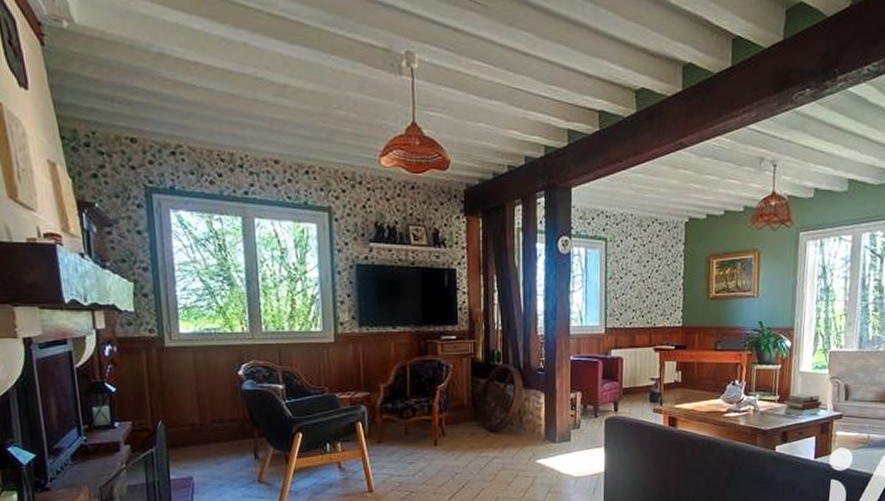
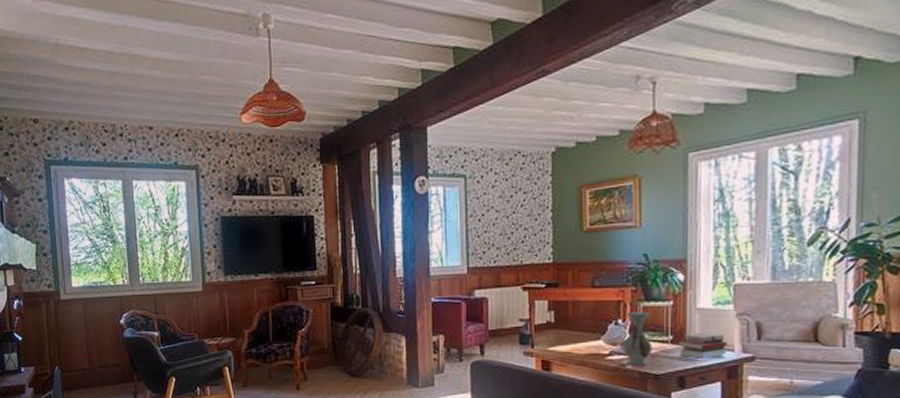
decorative vase: none [738,373,763,423] -> present [623,311,652,366]

